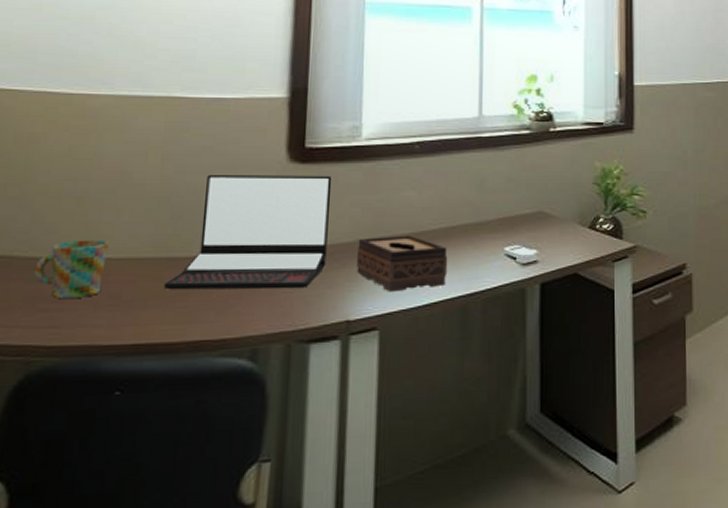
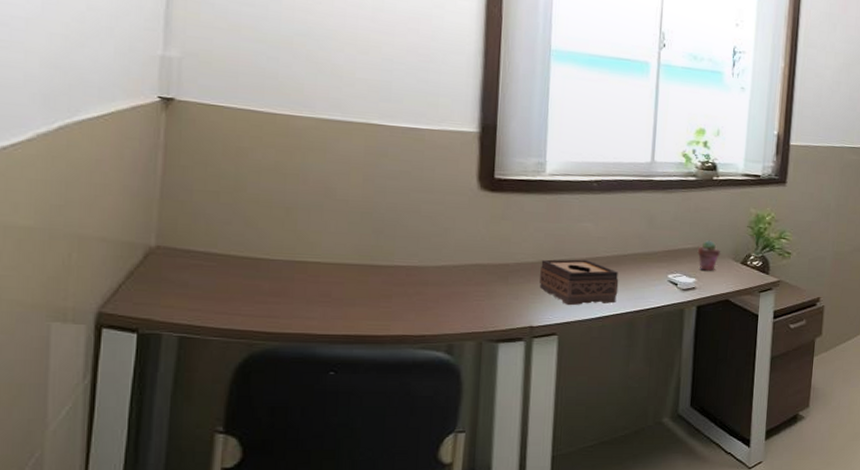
mug: present [34,240,110,298] -> none [251,245,318,294]
laptop: present [163,175,332,290] -> none [369,196,519,298]
potted succulent: none [537,203,563,240] -> present [697,240,720,271]

